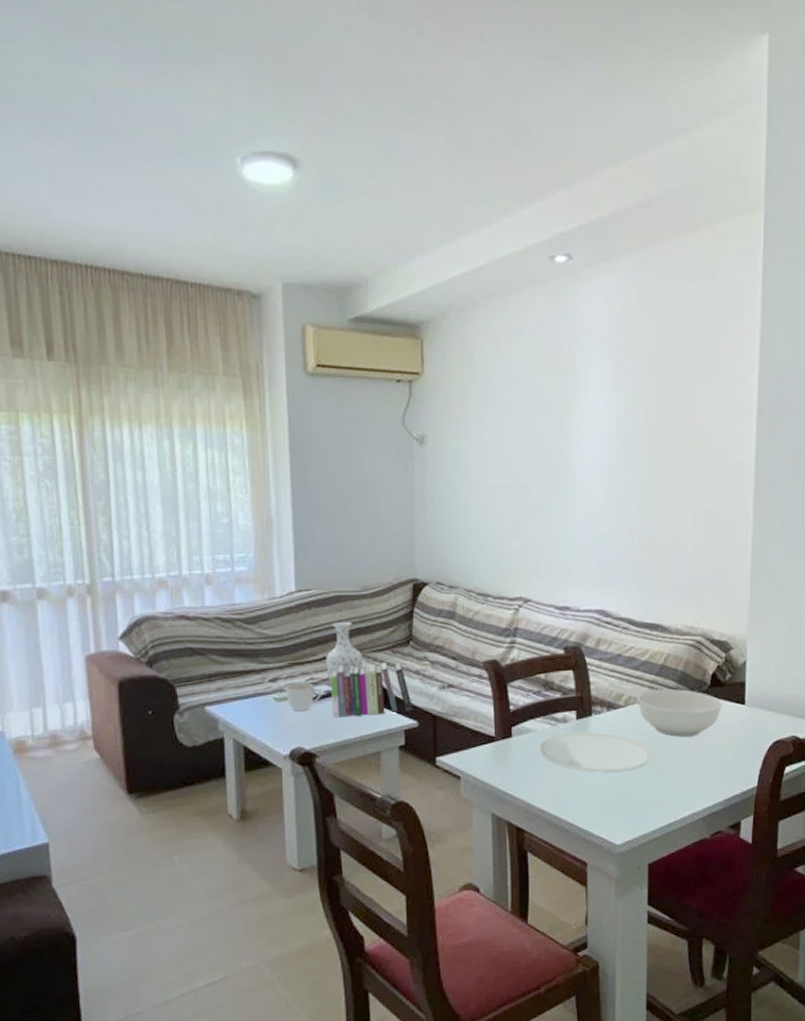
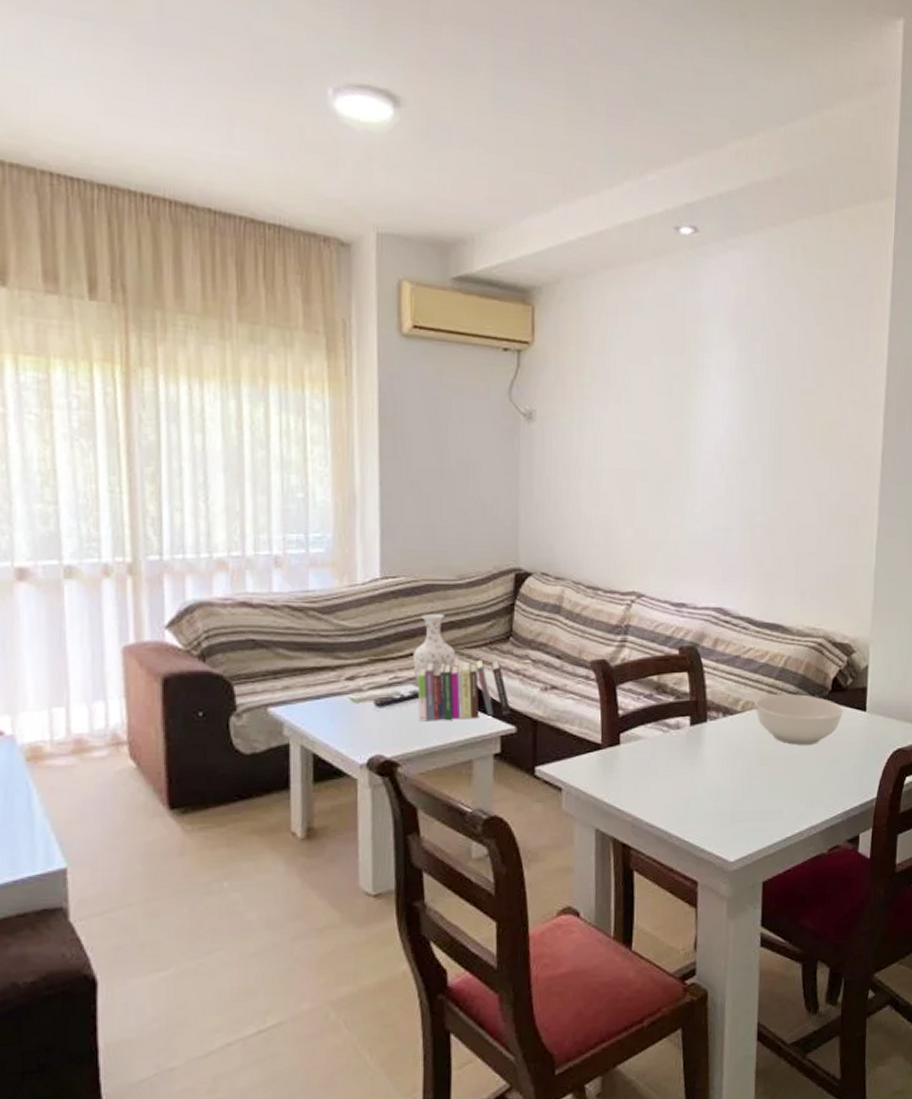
cup: present [286,683,322,712] -> none [365,682,407,715]
plate: present [540,732,652,773] -> none [650,740,769,783]

